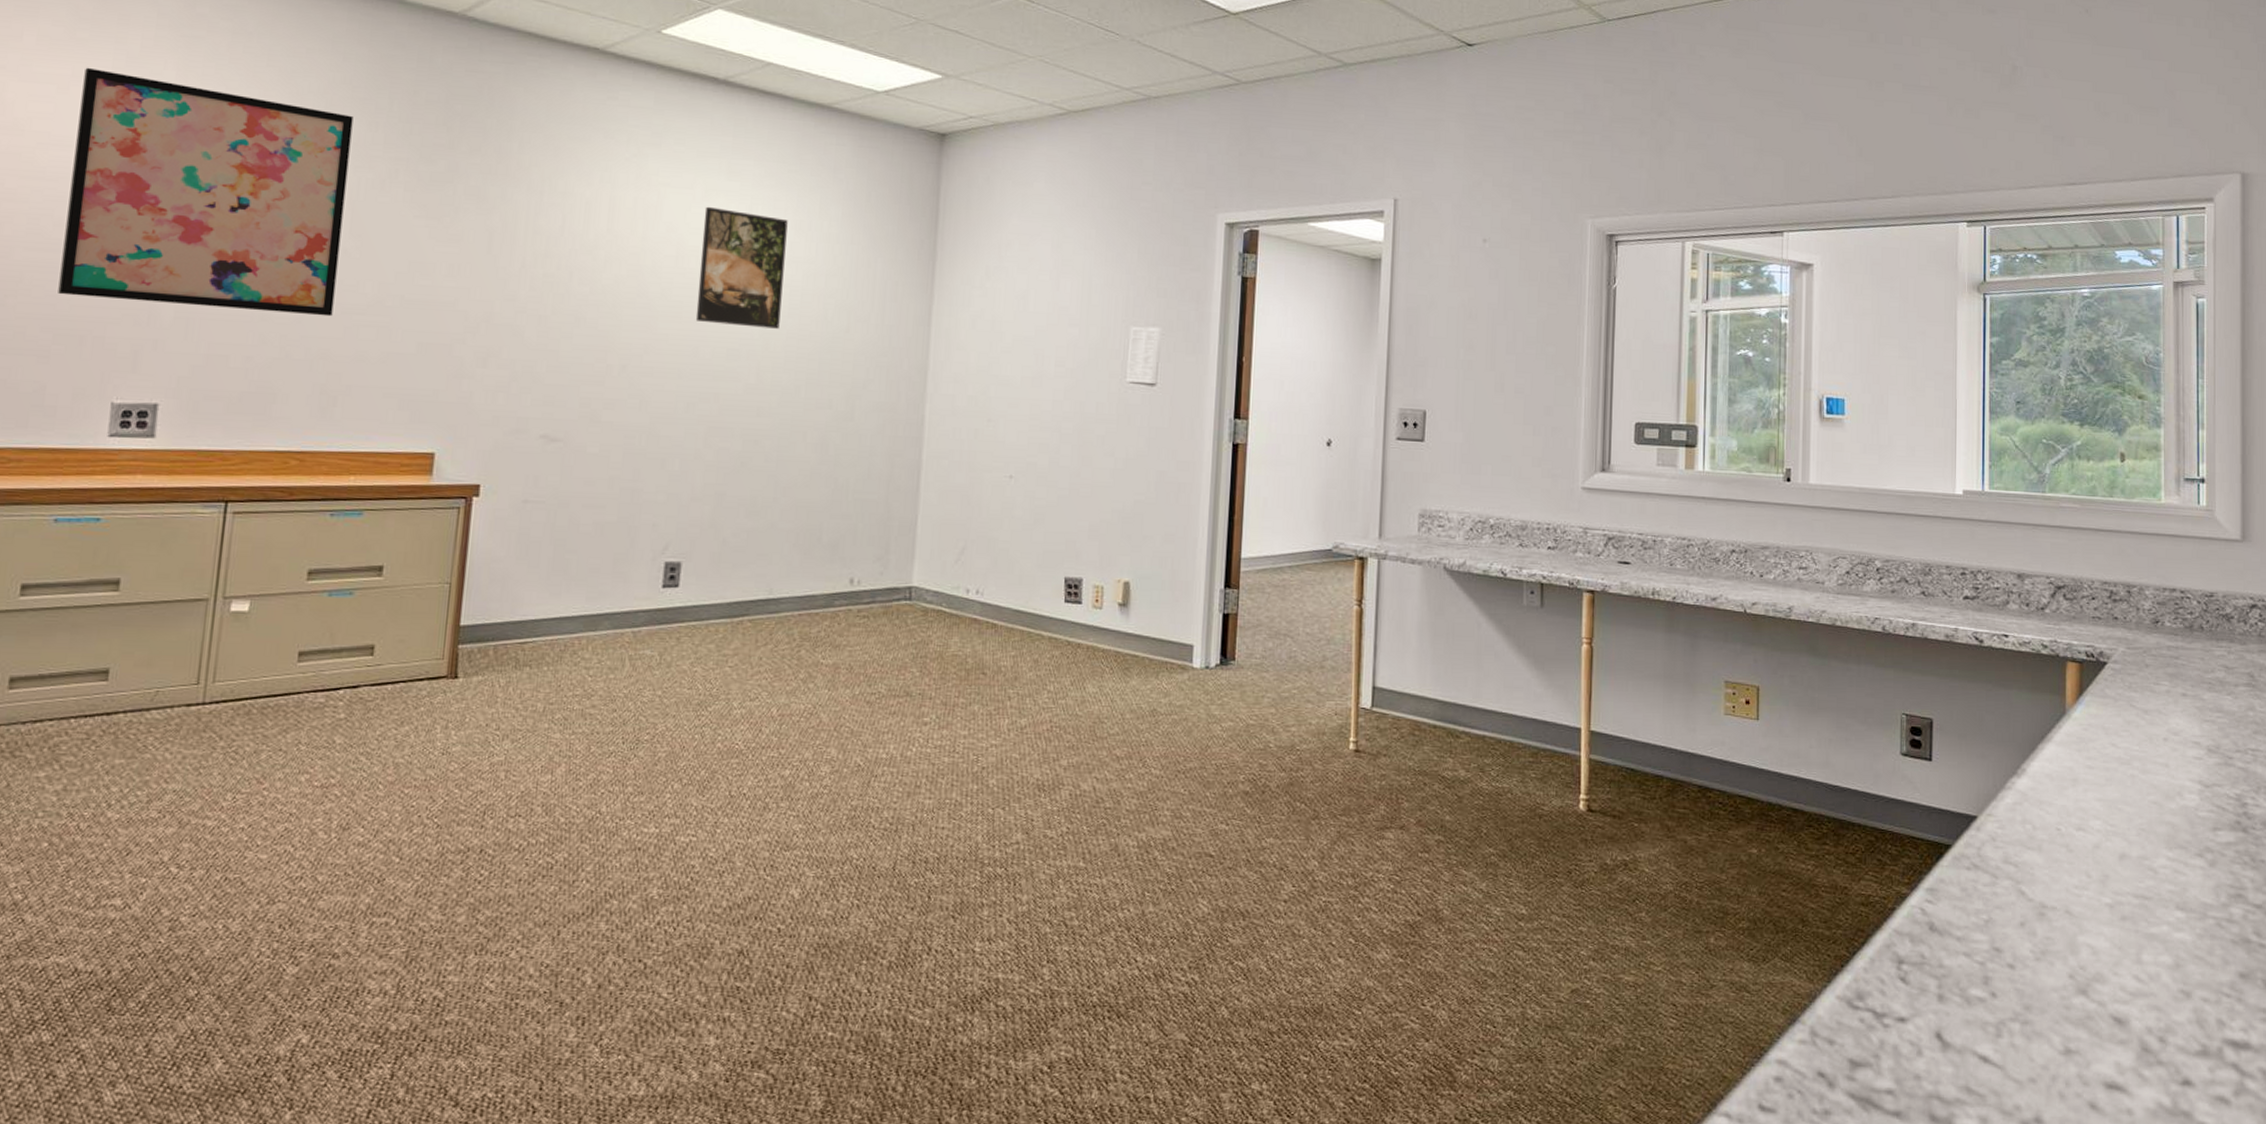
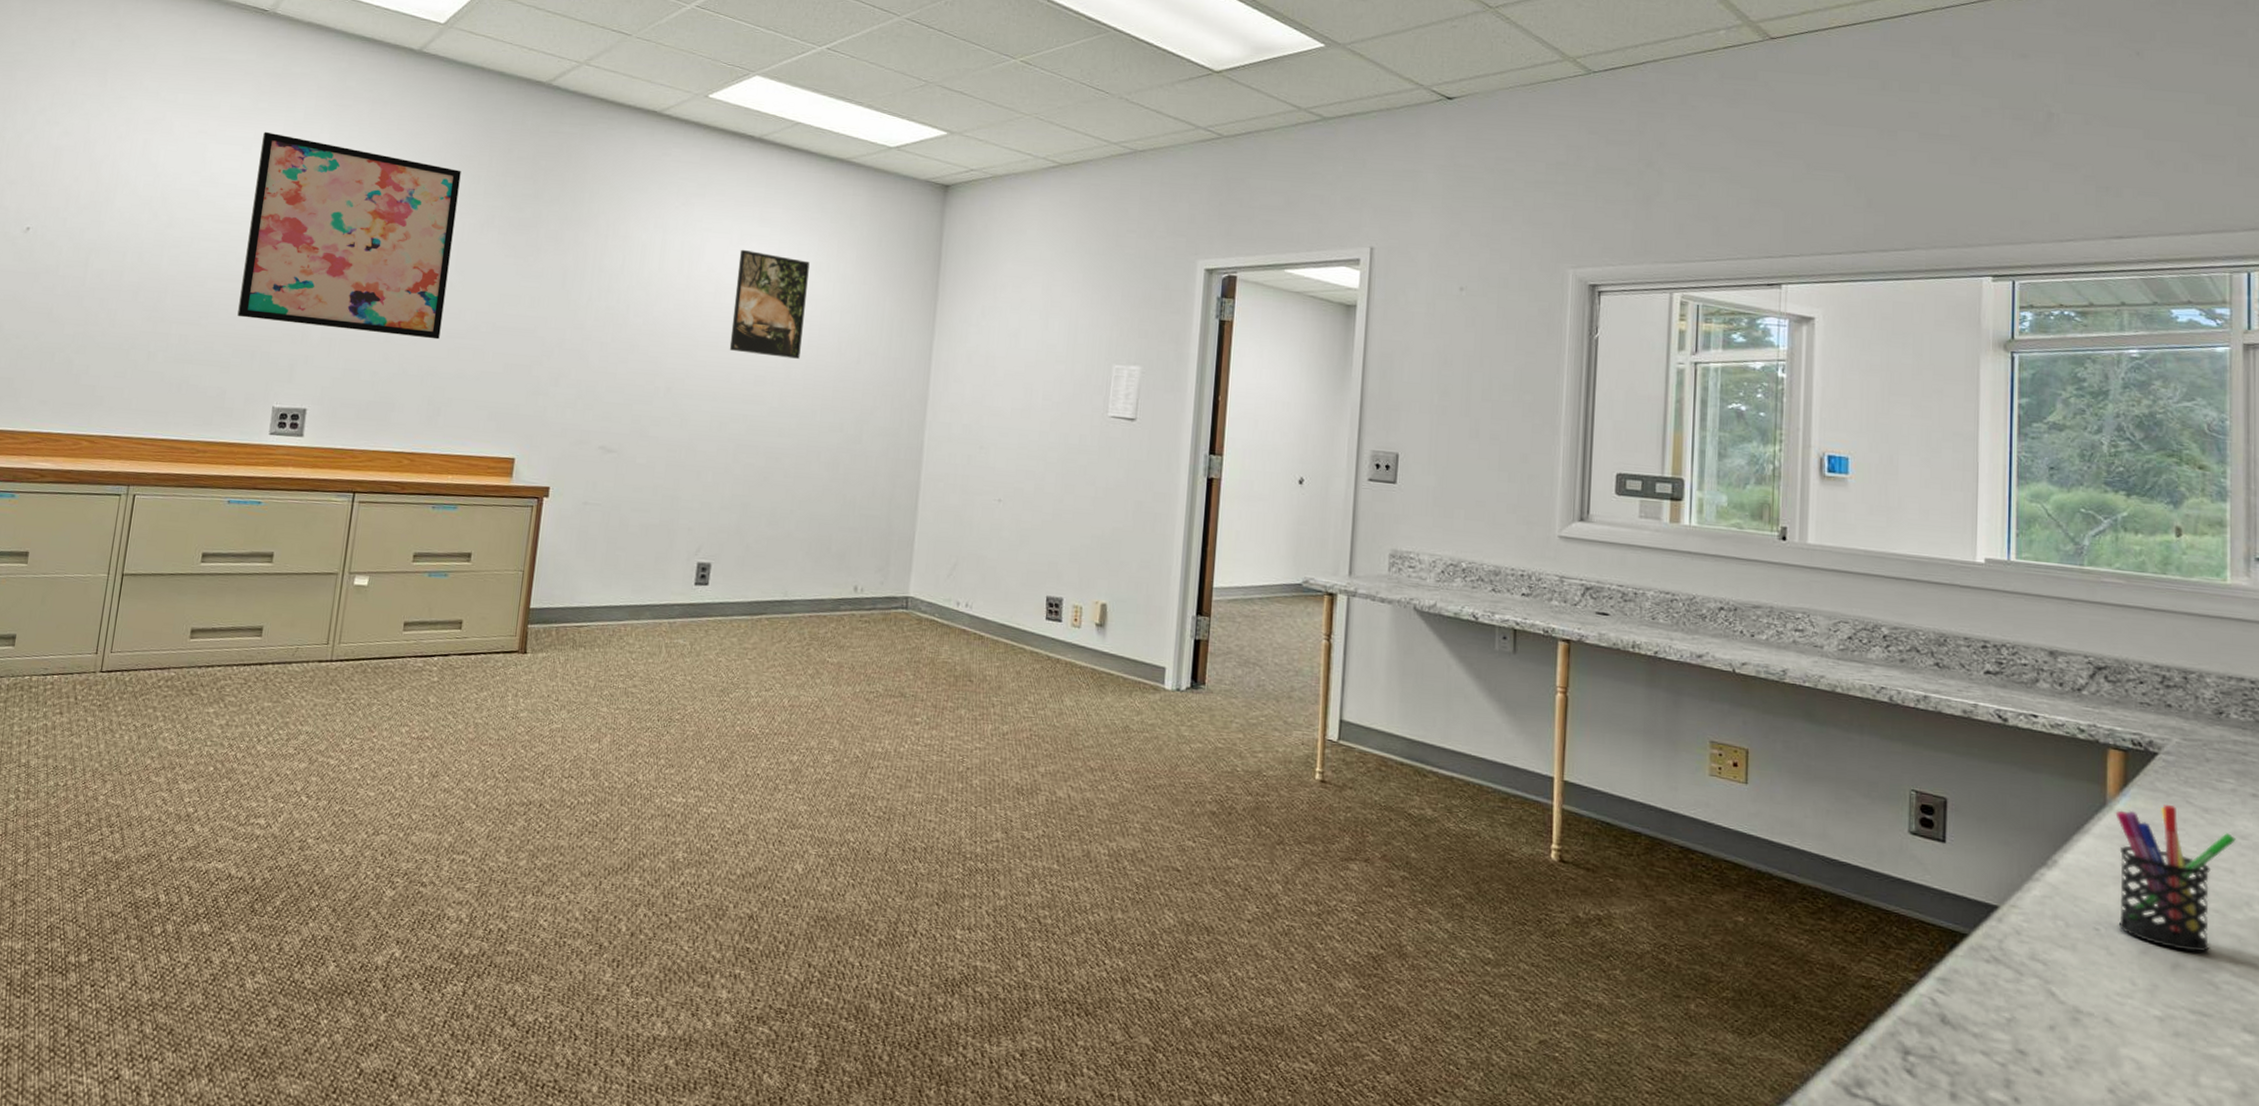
pen holder: none [2073,708,2170,842] -> present [2115,804,2236,952]

